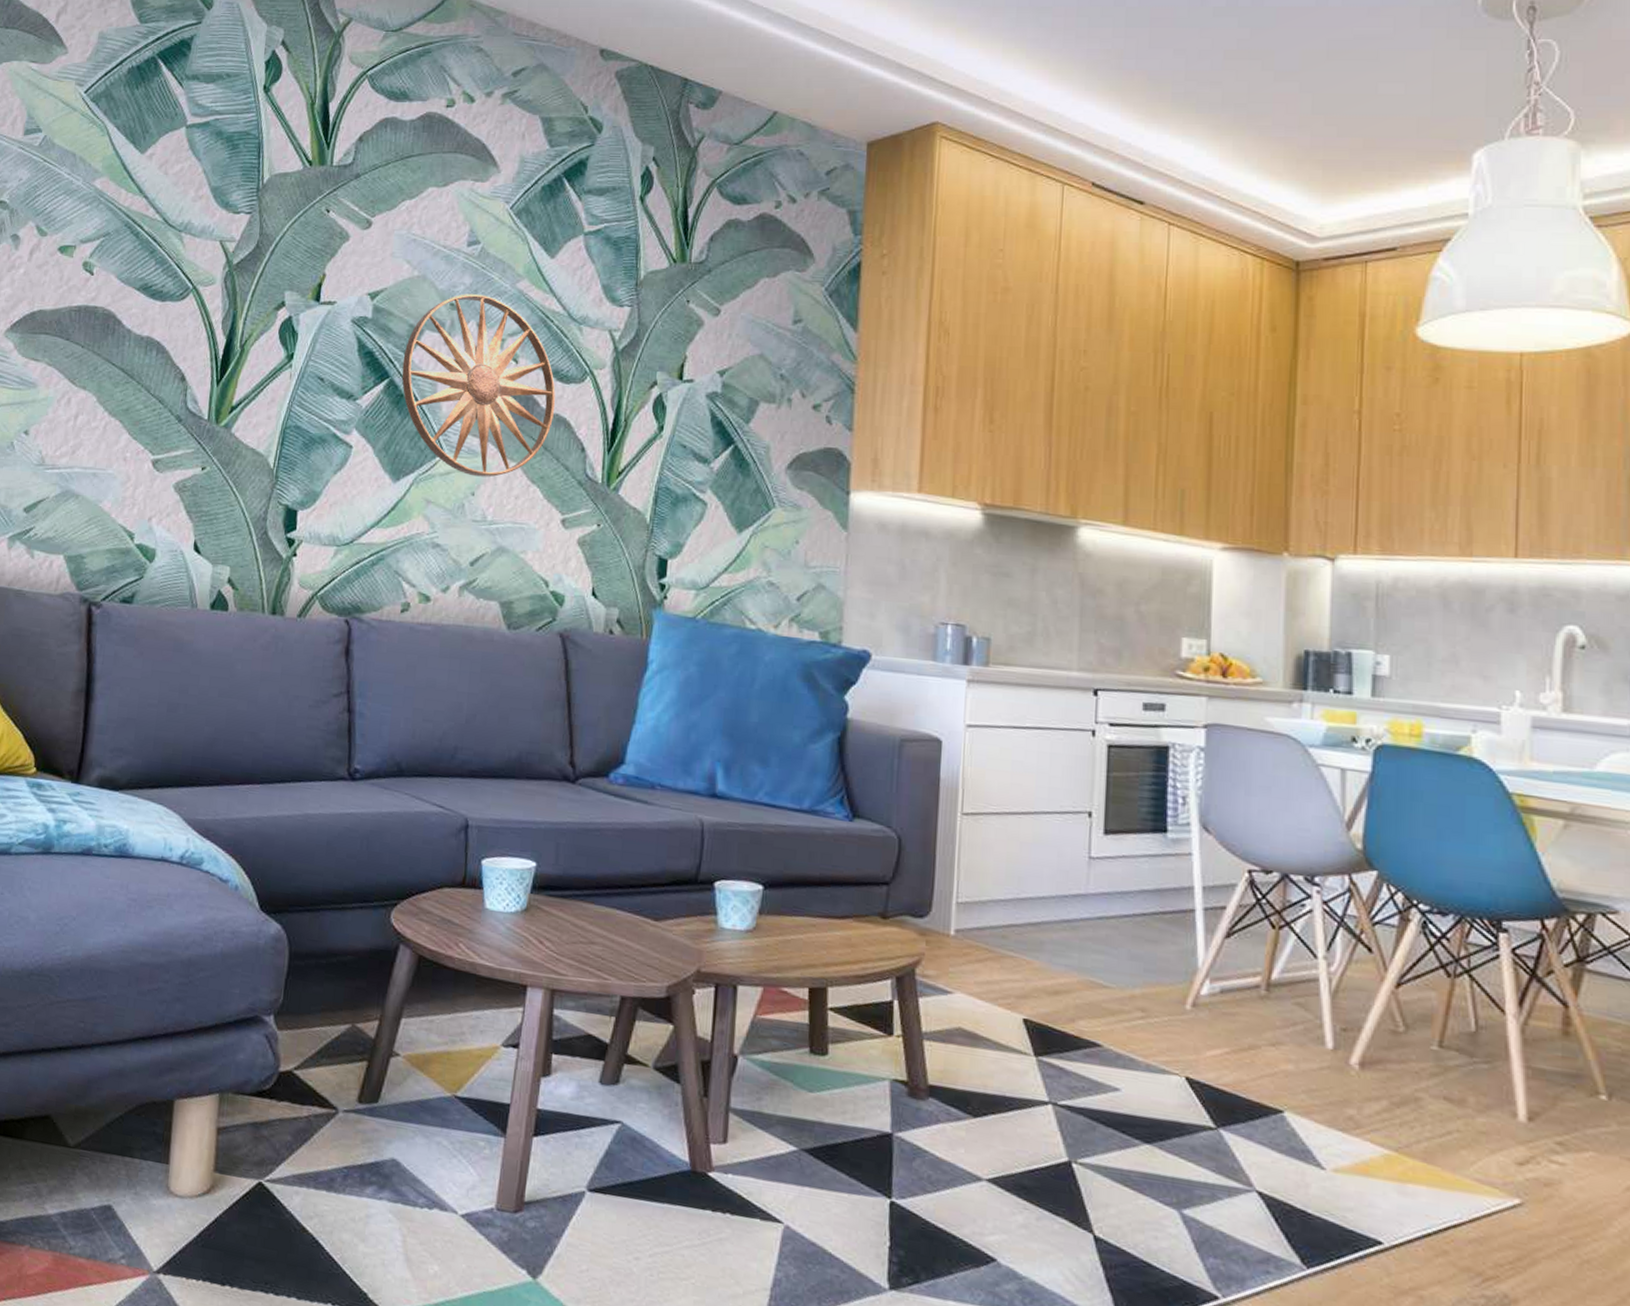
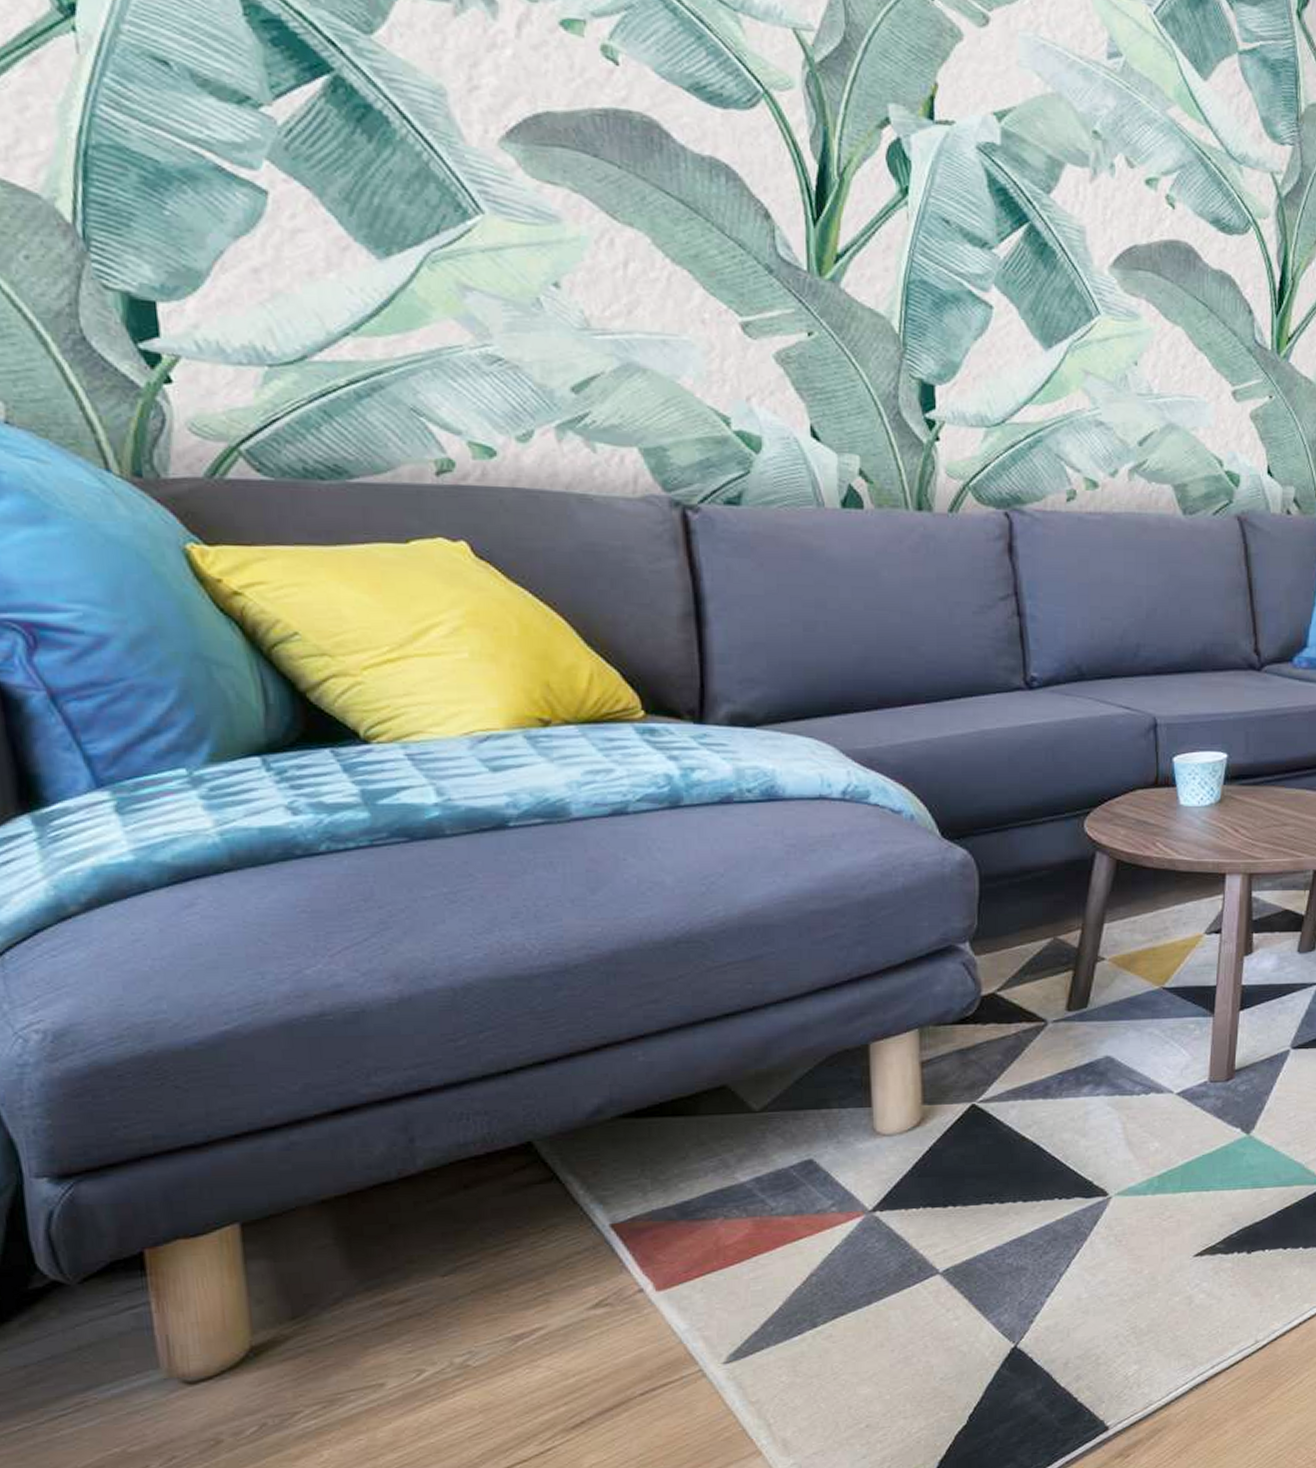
wall art: present [401,294,556,478] -> none [1043,119,1219,344]

